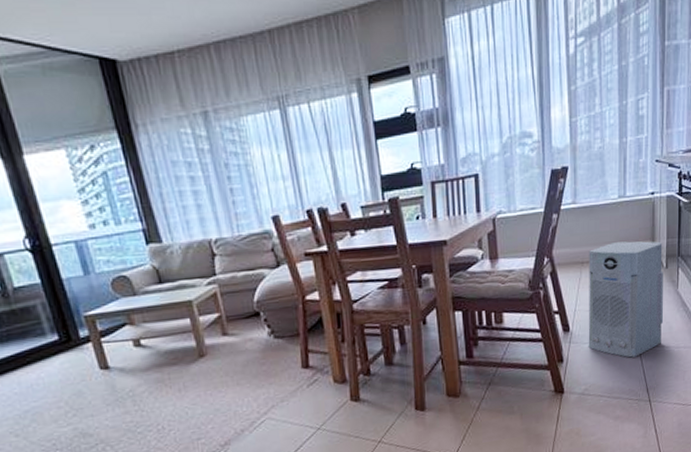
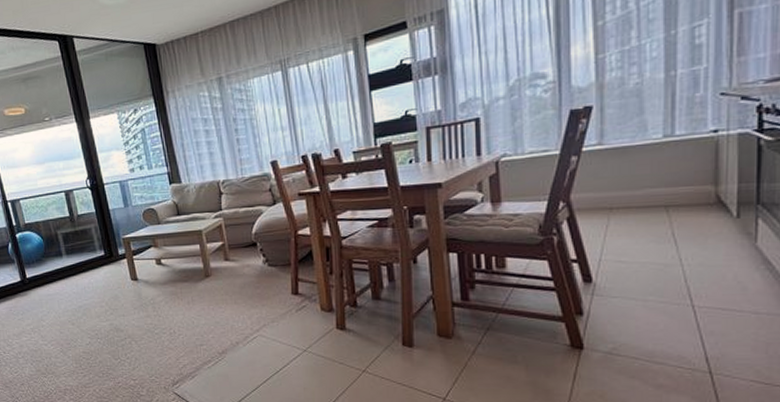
air purifier: present [588,241,663,358] -> none [618,185,733,319]

